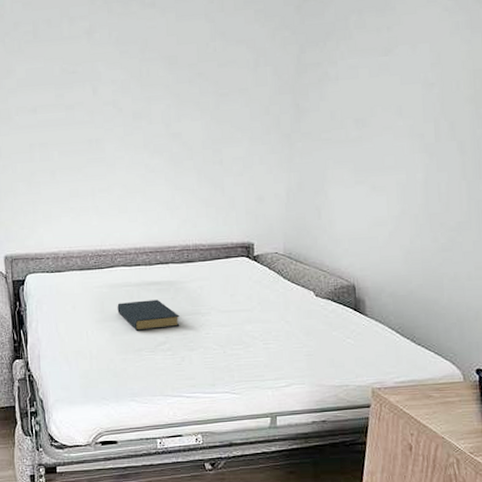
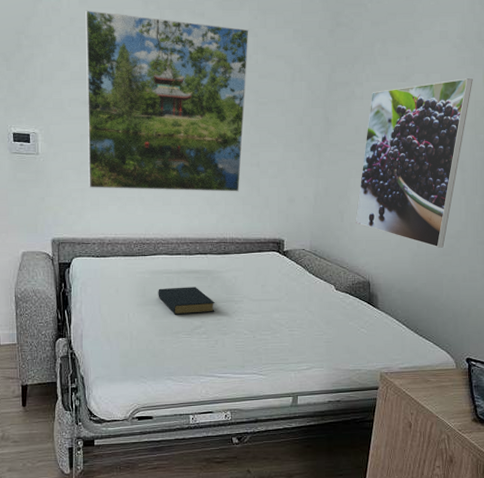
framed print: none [29,12,205,200] -> present [86,10,249,192]
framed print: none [335,45,470,243] -> present [355,78,473,248]

